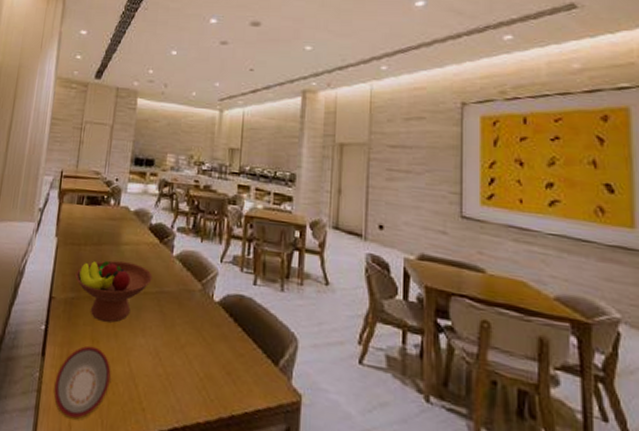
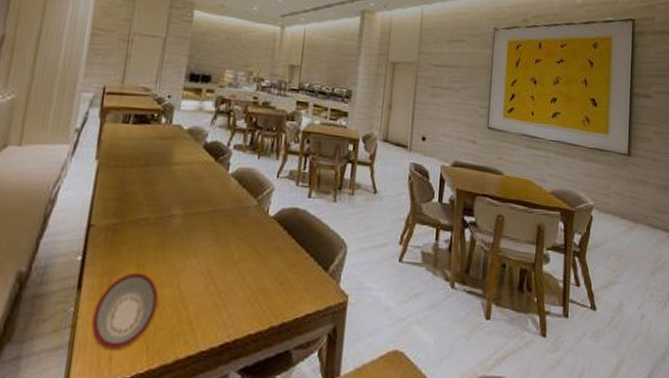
fruit bowl: present [75,260,152,323] -> none [119,182,206,246]

